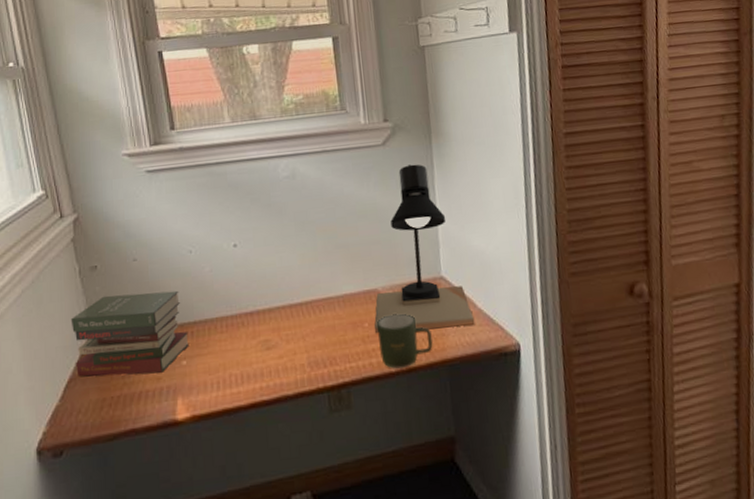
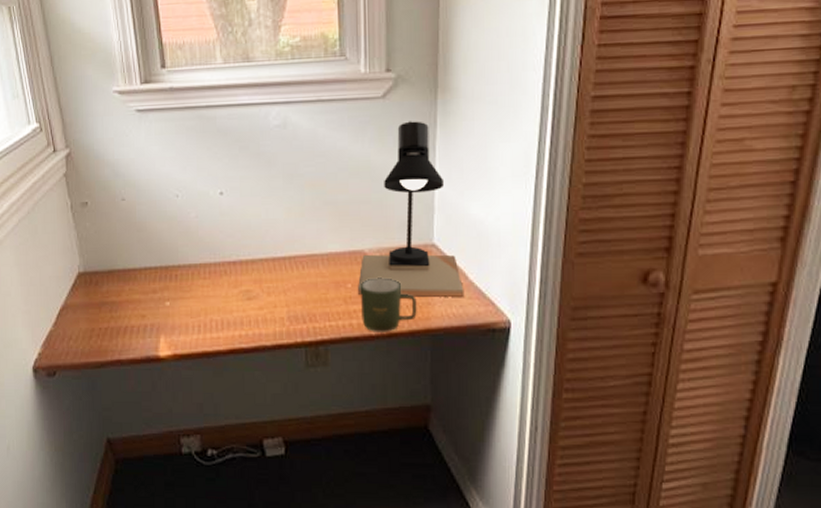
books: present [70,290,189,377] -> none [63,232,173,311]

